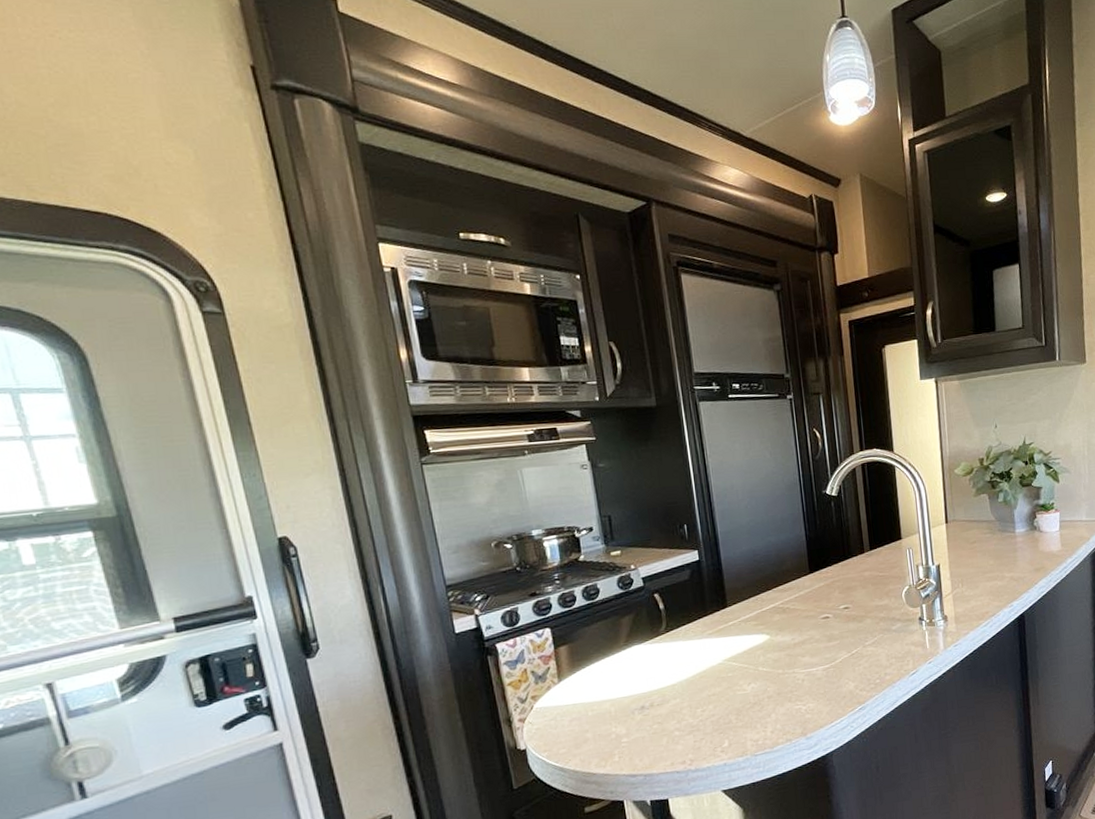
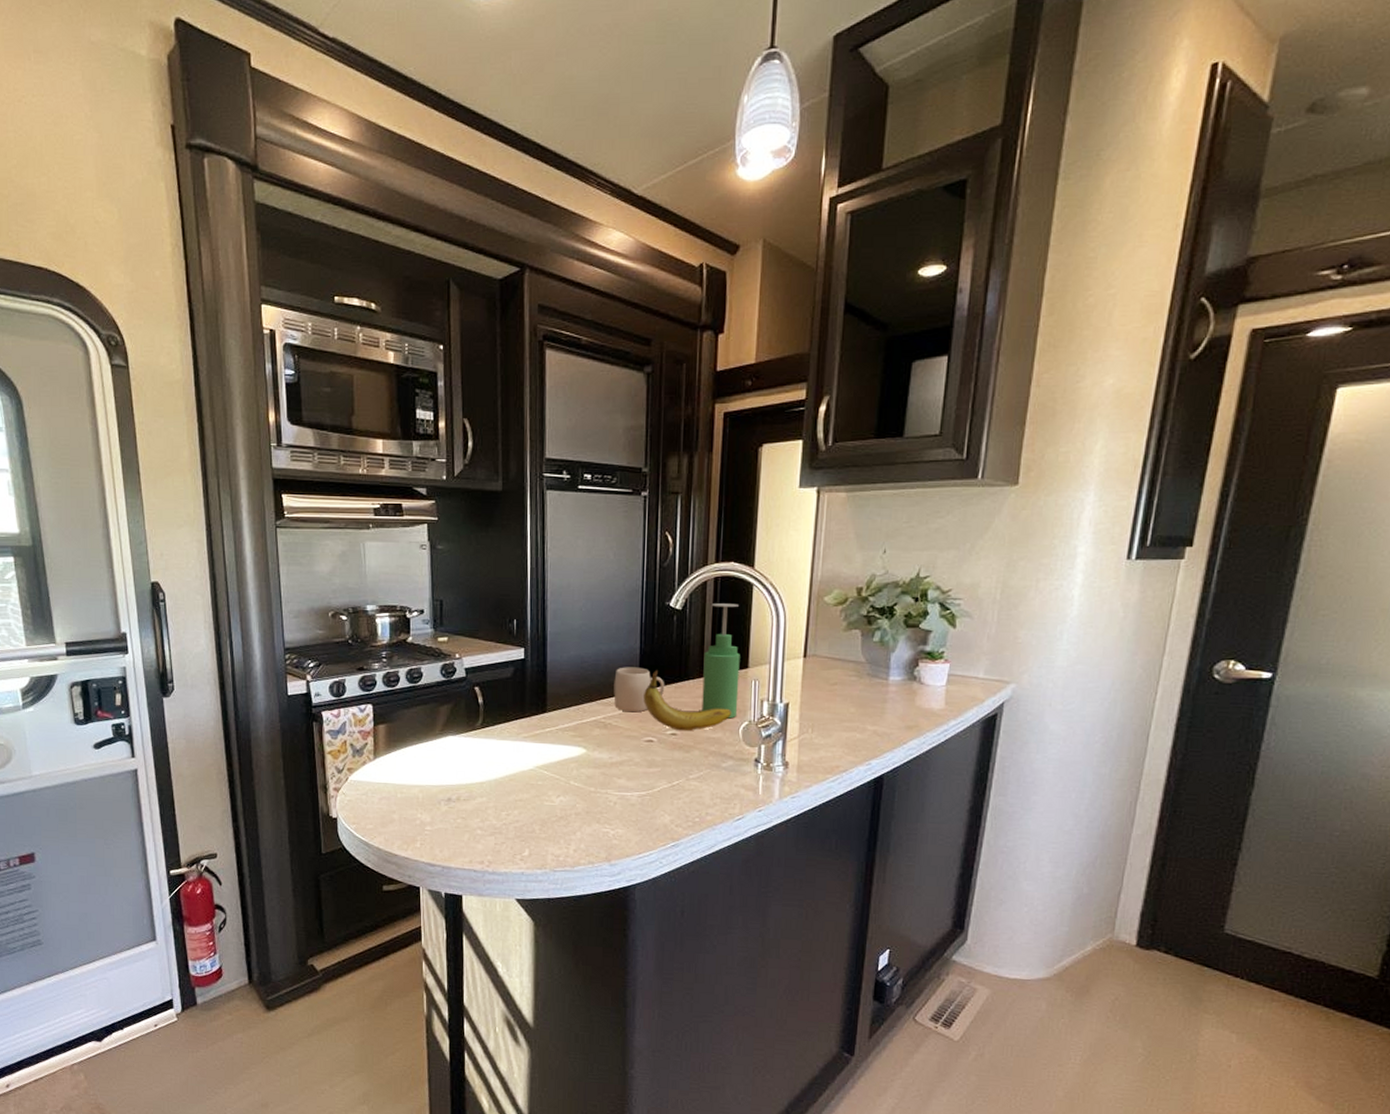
mug: none [786,552,833,595] -> present [613,667,665,713]
fruit: none [814,552,894,604] -> present [643,669,732,731]
soap dispenser: none [862,485,899,586] -> present [701,603,740,719]

